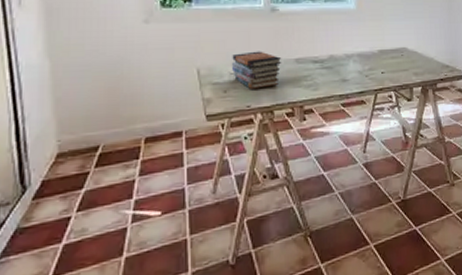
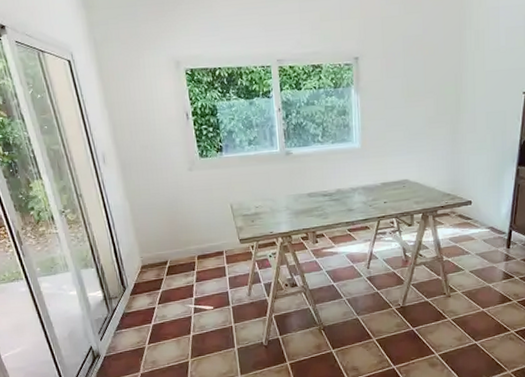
book stack: present [231,51,282,89] -> none [256,188,297,219]

